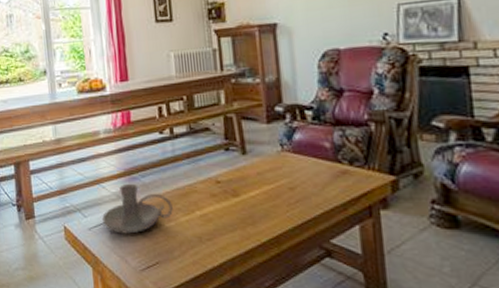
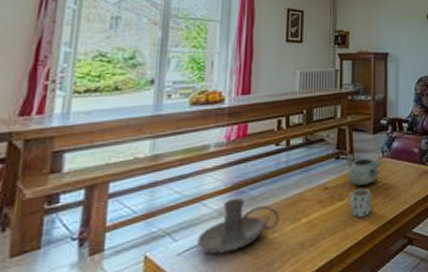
decorative bowl: none [237,145,283,182] -> present [346,154,383,186]
mug: none [243,185,274,217] -> present [347,188,371,217]

